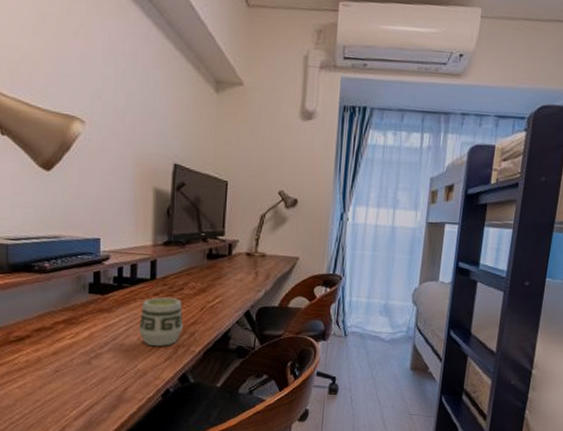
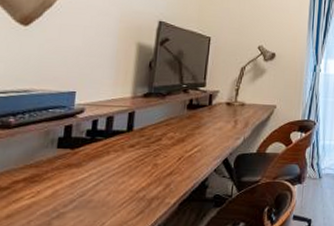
cup: present [138,297,184,347] -> none [109,149,159,201]

